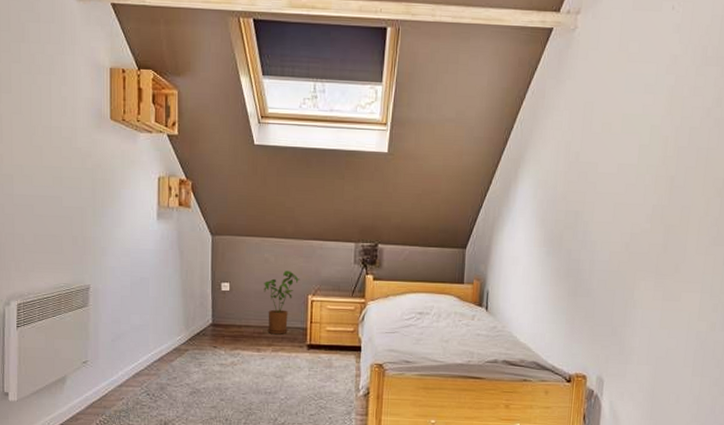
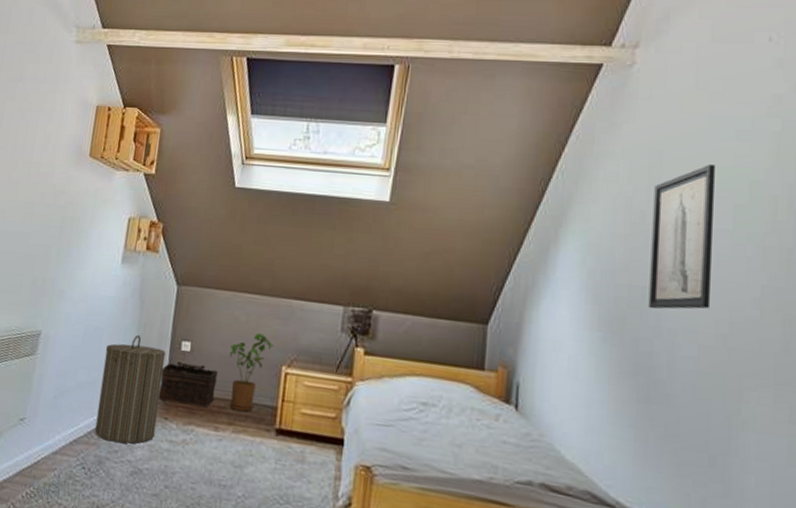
laundry hamper: none [154,280,208,371] -> present [94,334,165,444]
basket: none [206,300,255,335] -> present [158,361,218,407]
wall art: none [578,113,629,228] -> present [648,165,715,309]

